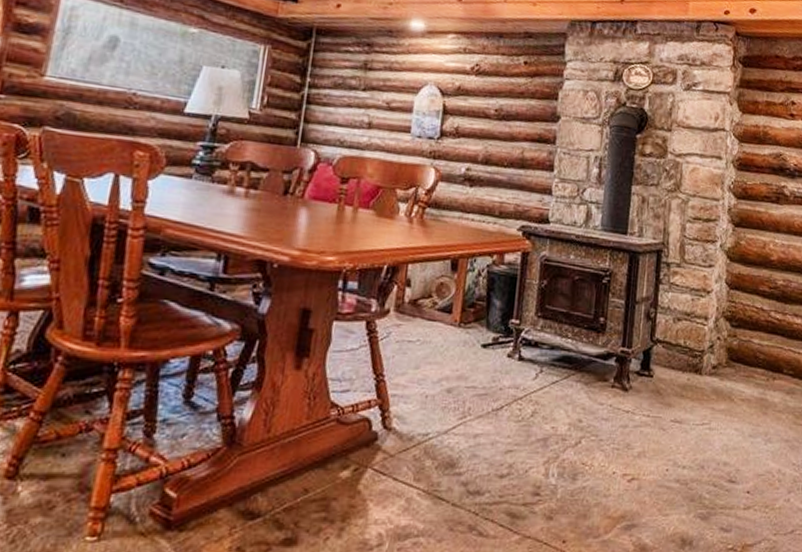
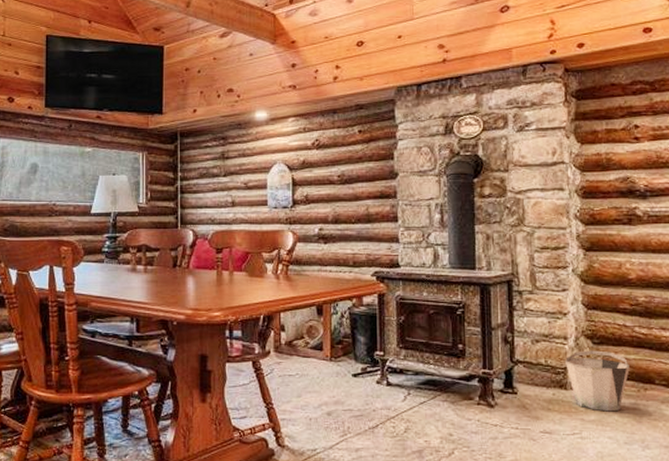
bucket: none [703,333,763,402] -> present [565,350,631,412]

